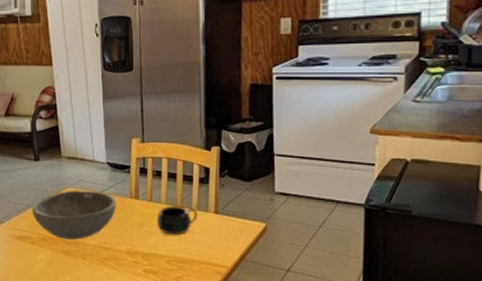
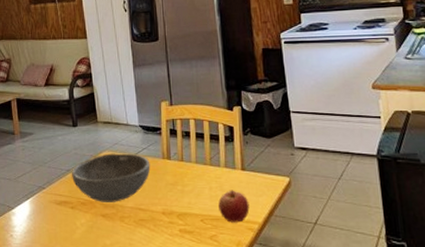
mug: present [156,205,198,235] -> none [188,164,227,194]
apple: none [187,233,220,266] -> present [218,190,250,223]

